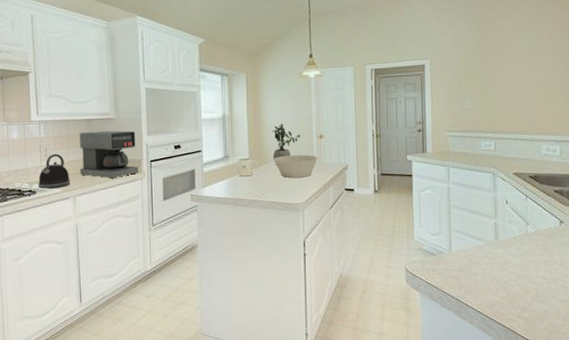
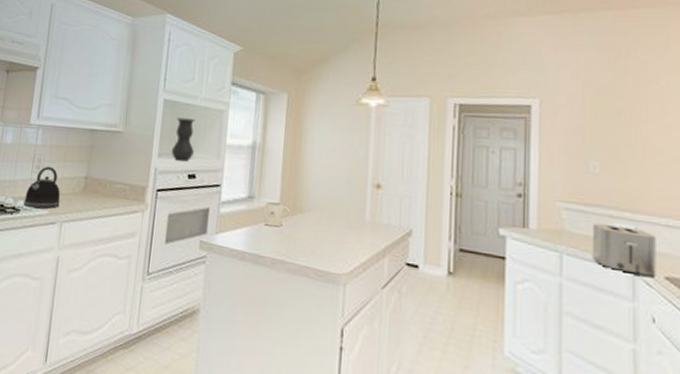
coffee maker: present [80,131,139,180] -> none [72,144,144,207]
vase: none [157,101,176,137] -> present [171,117,196,163]
potted plant: present [272,123,300,165] -> none [311,162,350,216]
bowl: present [274,155,318,179] -> none [312,205,371,239]
toaster: none [467,143,508,175] -> present [592,222,656,278]

